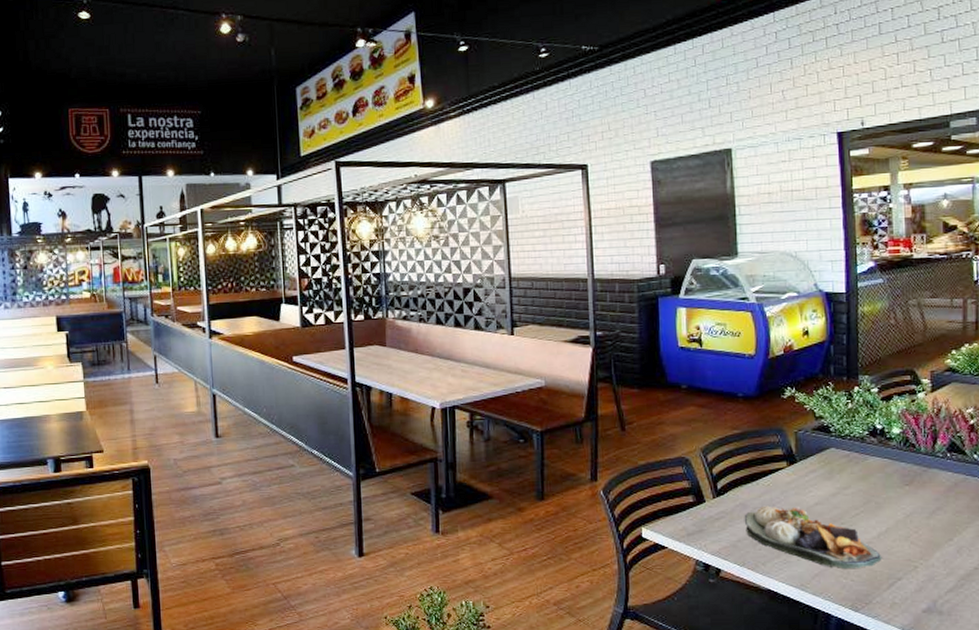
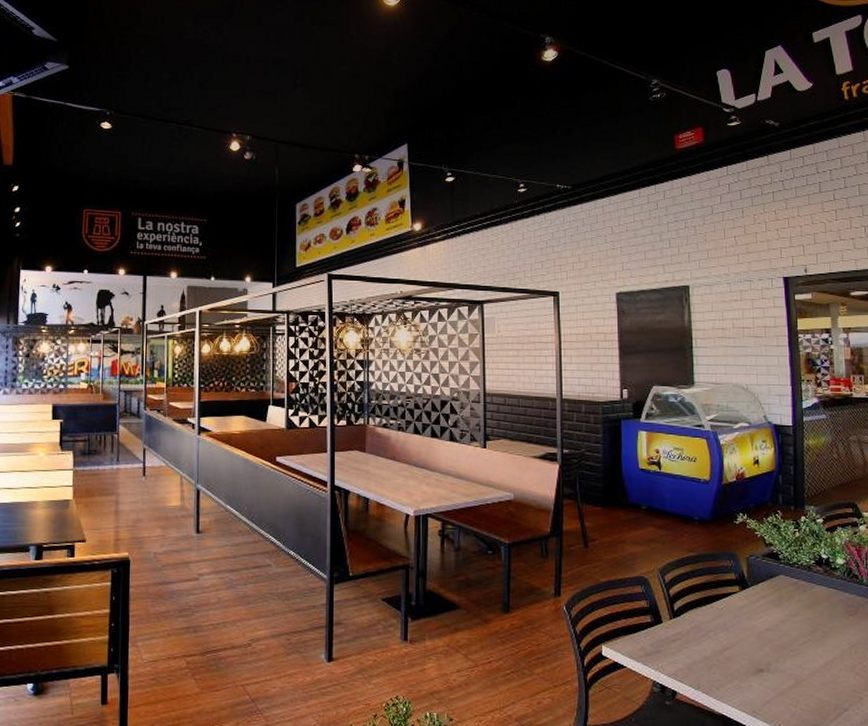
food plate: present [744,505,882,570] -> none [699,629,829,698]

